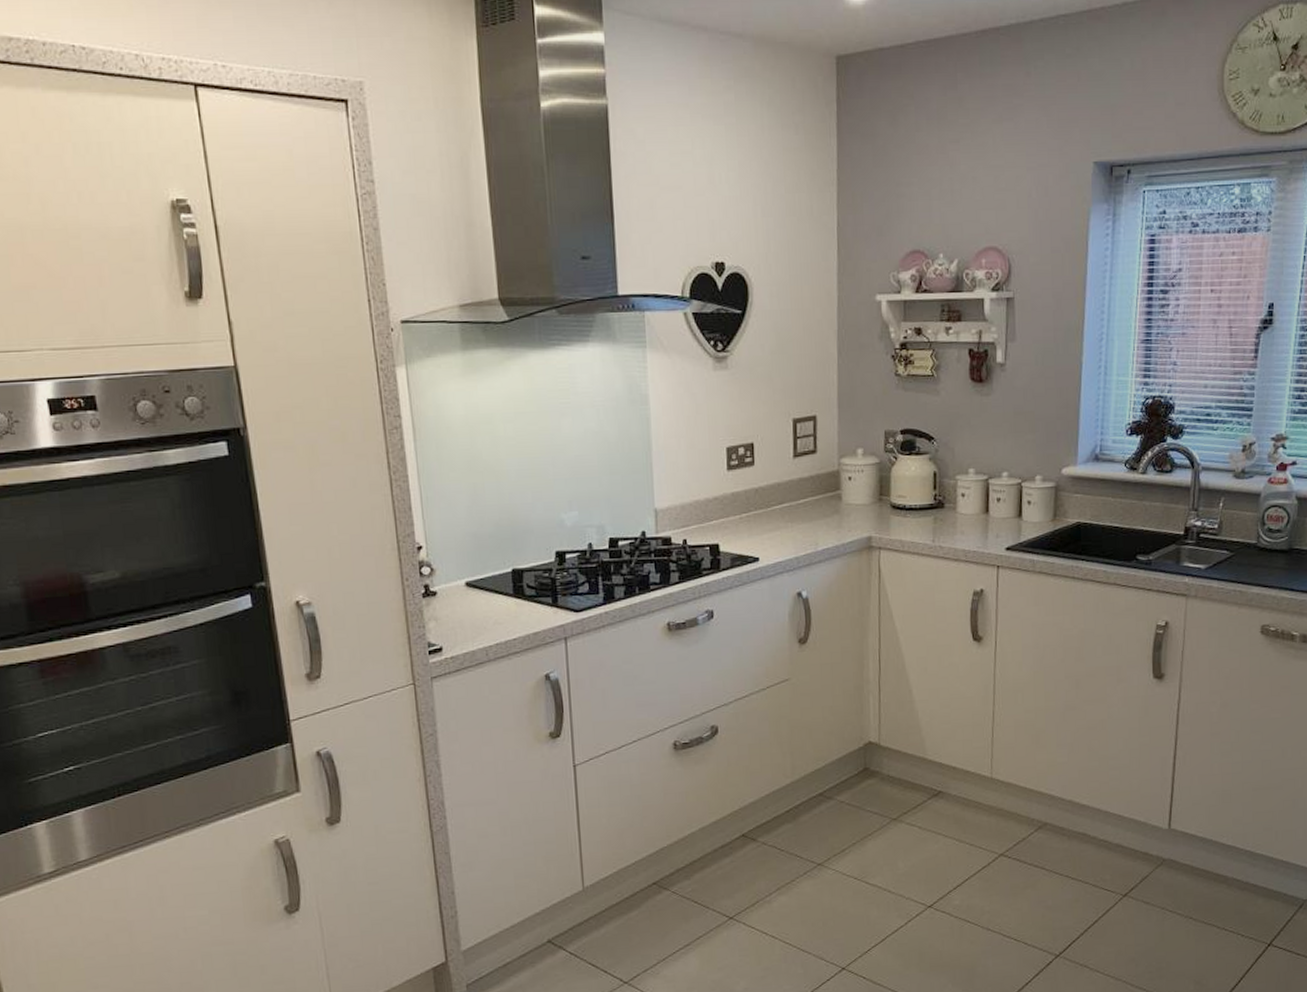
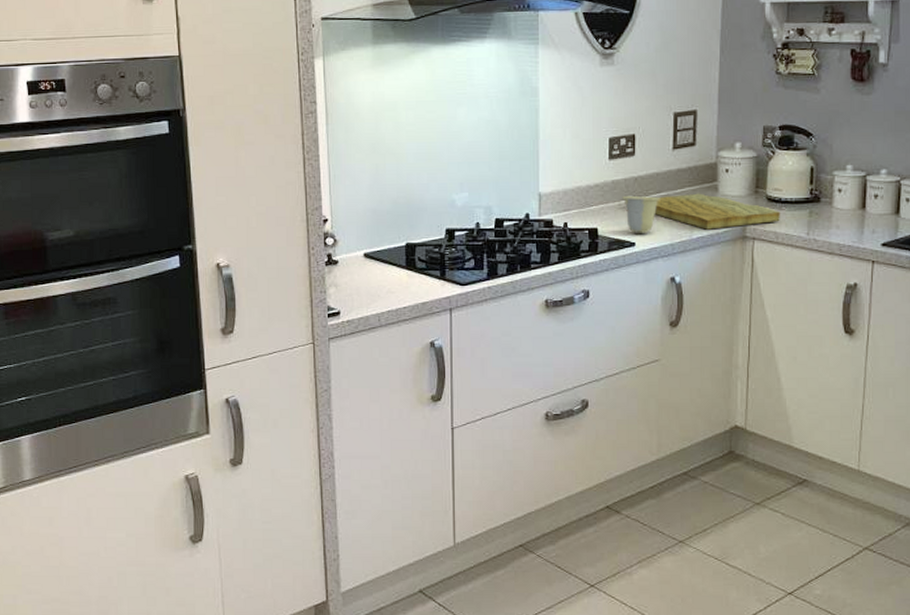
cup: none [743,508,783,548] -> present [622,195,661,233]
cutting board: none [777,503,906,541] -> present [654,193,781,230]

